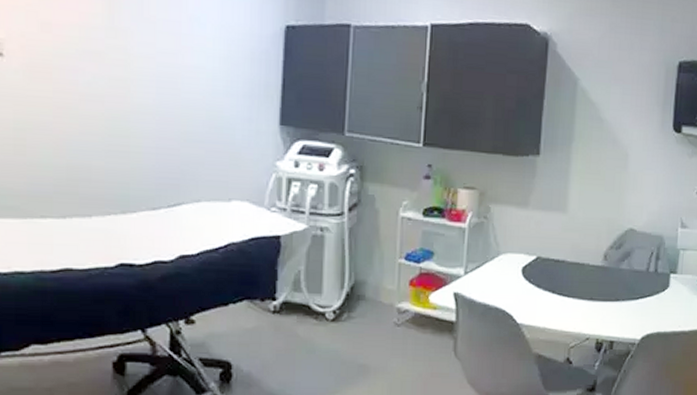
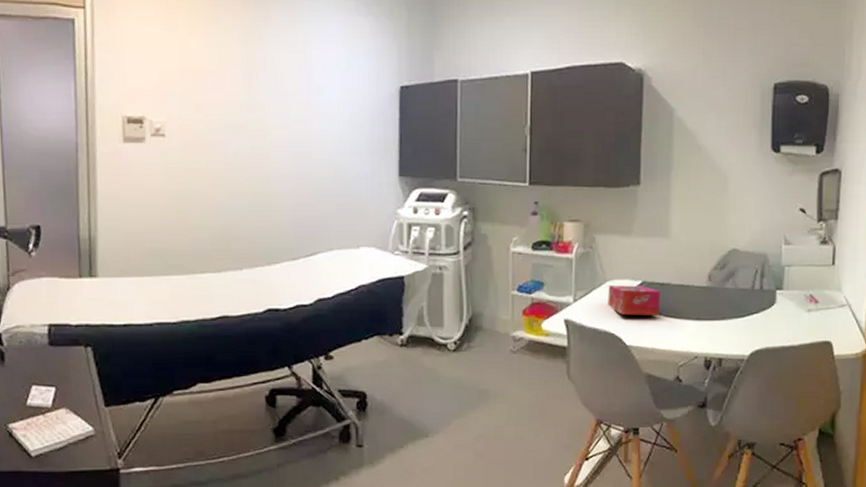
tissue box: none [500,259,555,293] -> present [608,285,661,316]

